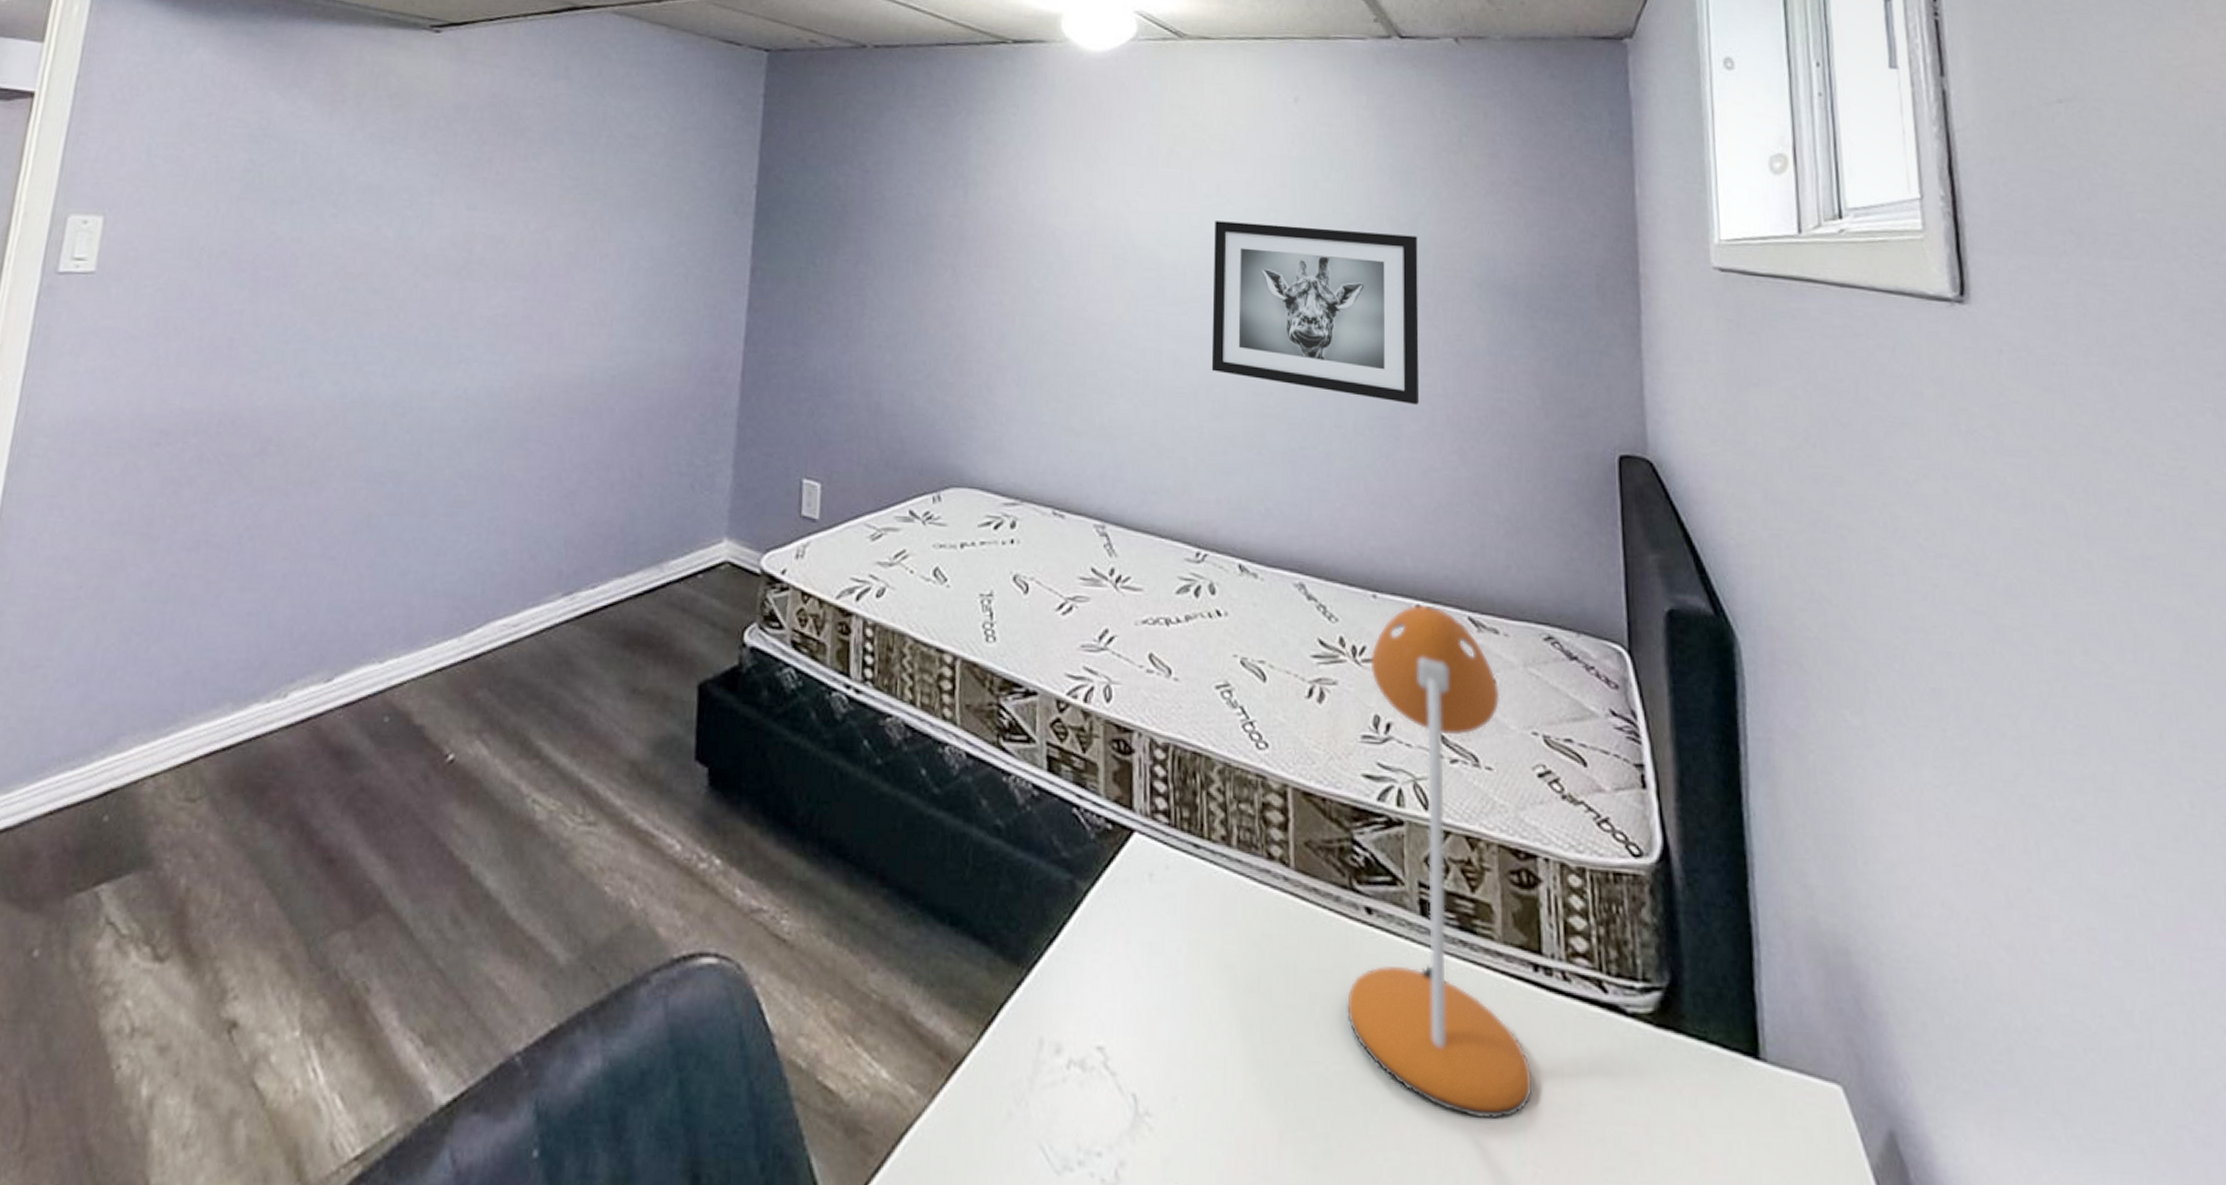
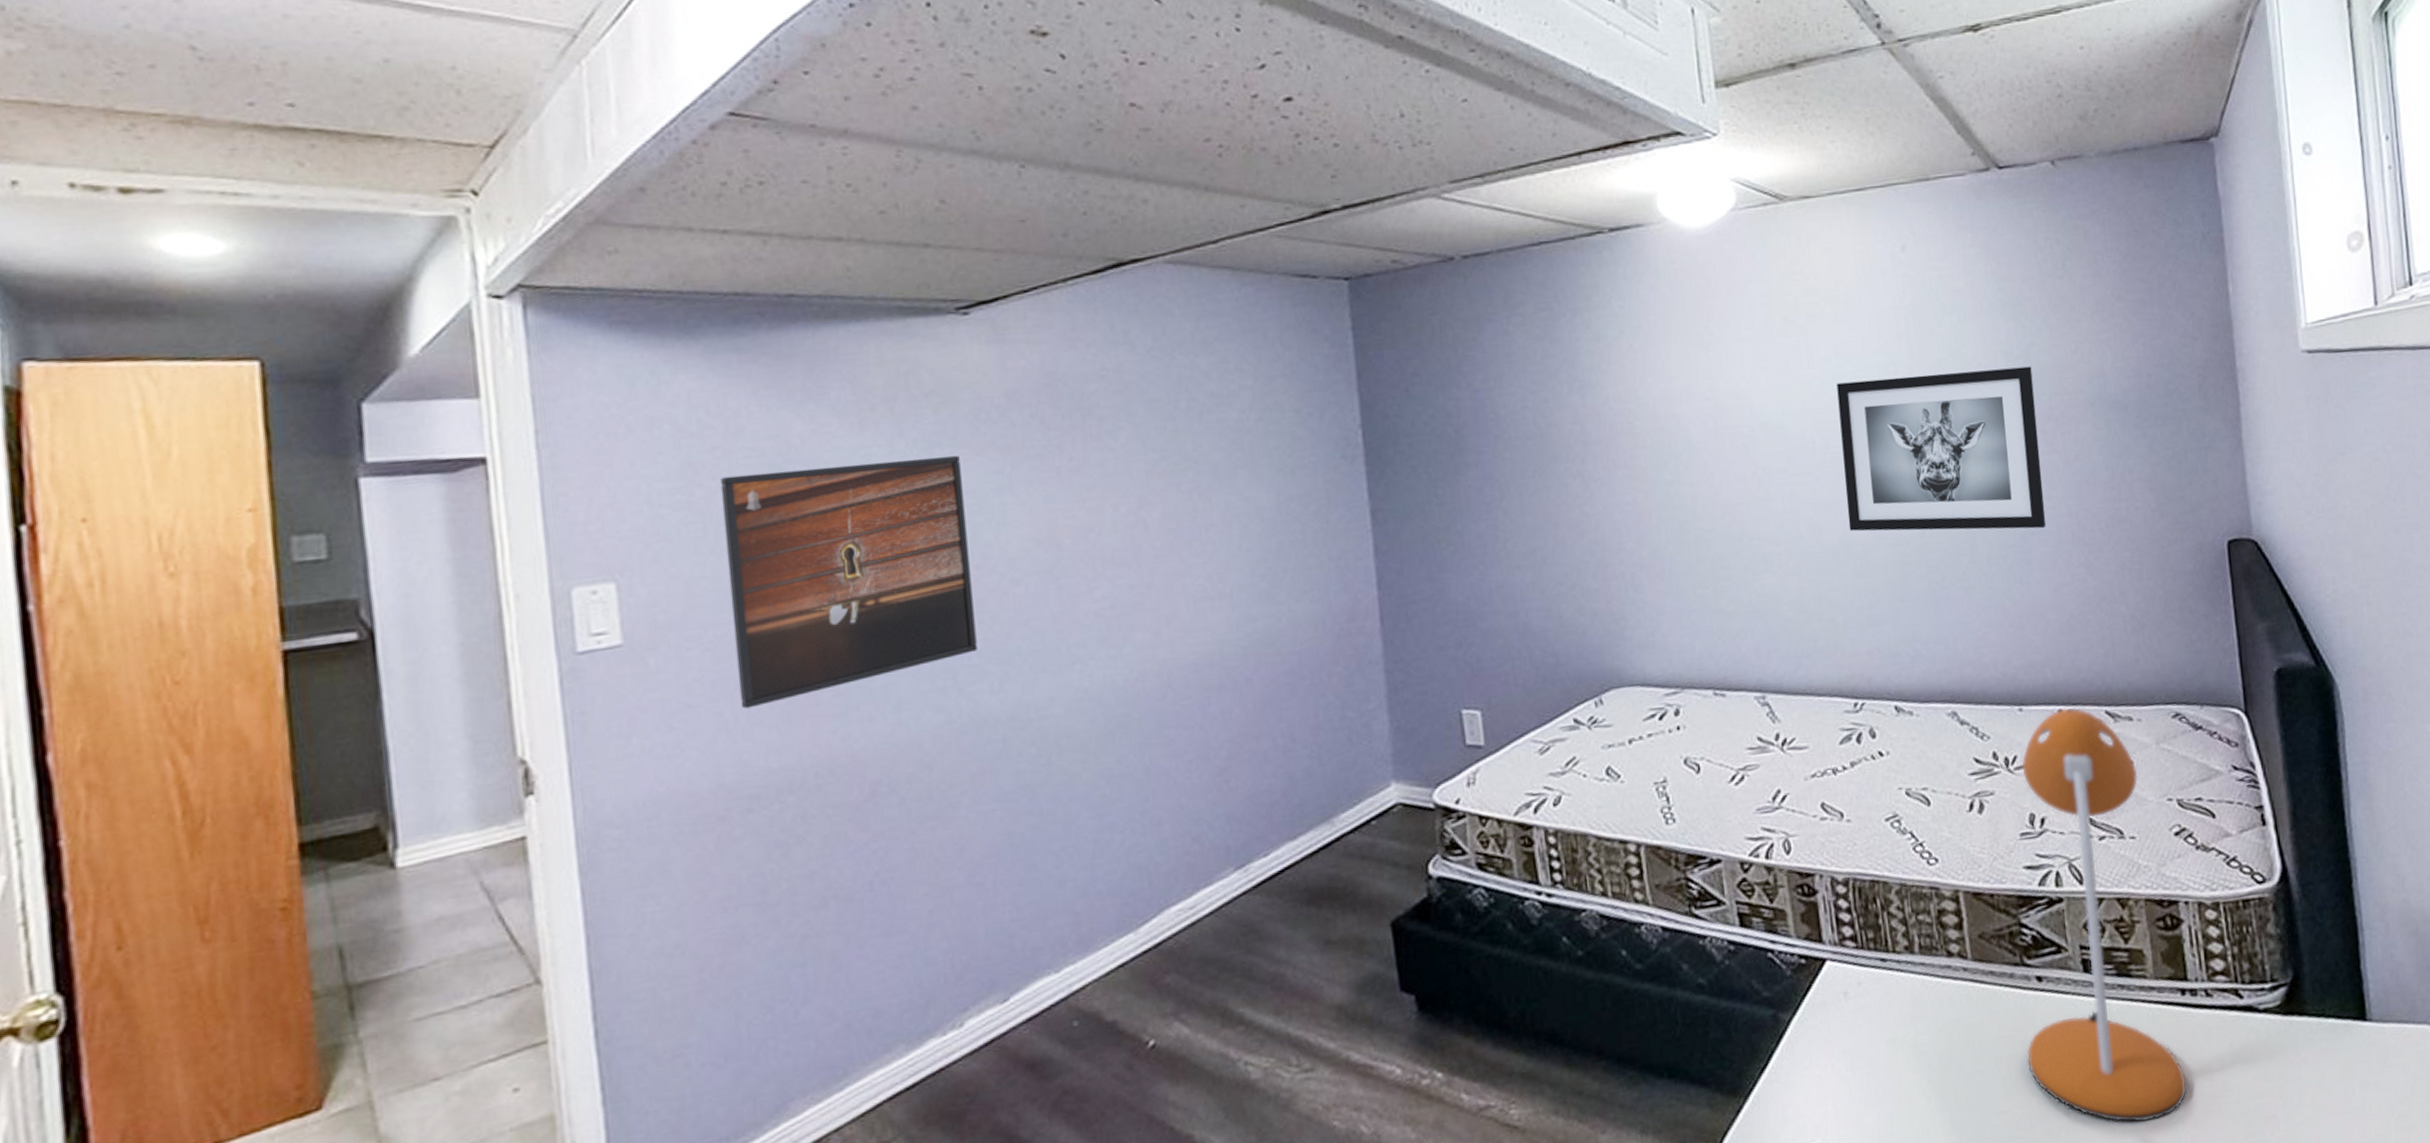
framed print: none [174,140,405,350] -> present [720,455,978,709]

